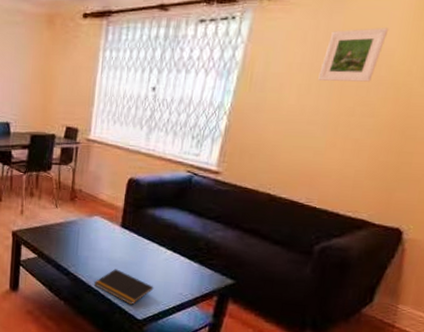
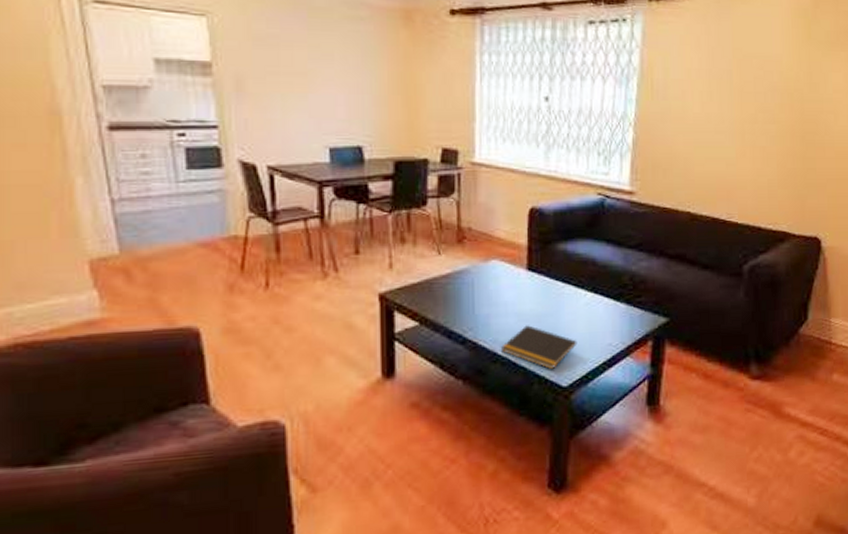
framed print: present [318,28,389,82] -> none [718,34,773,88]

